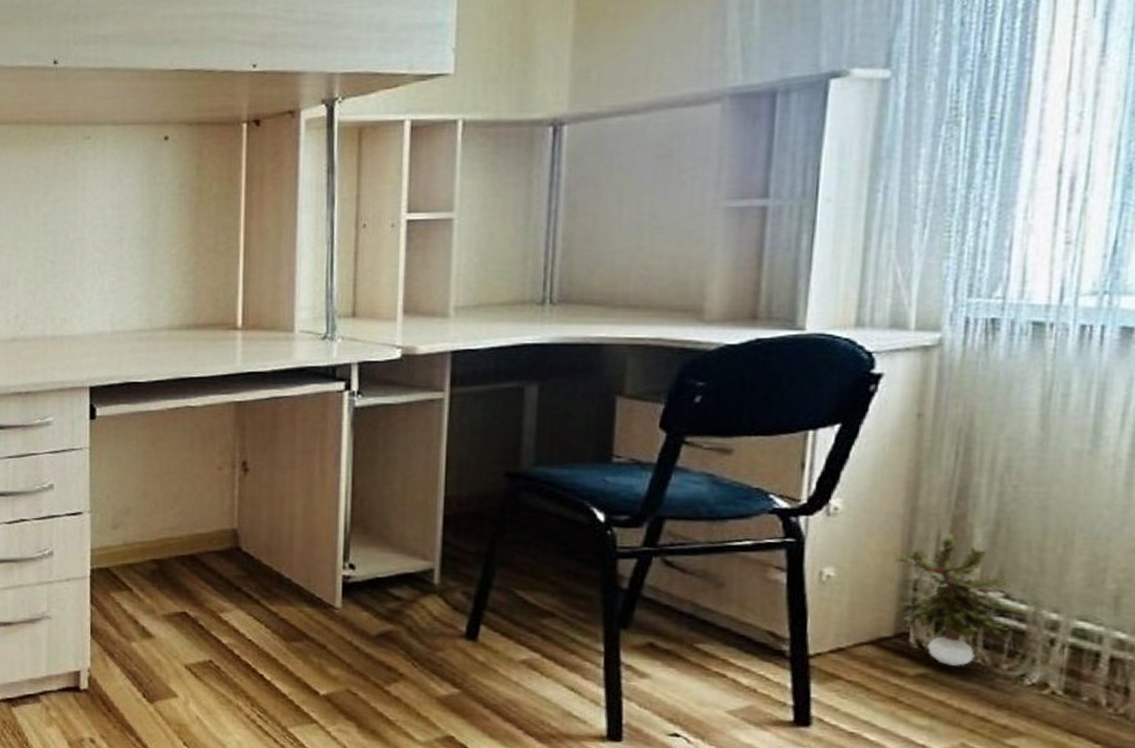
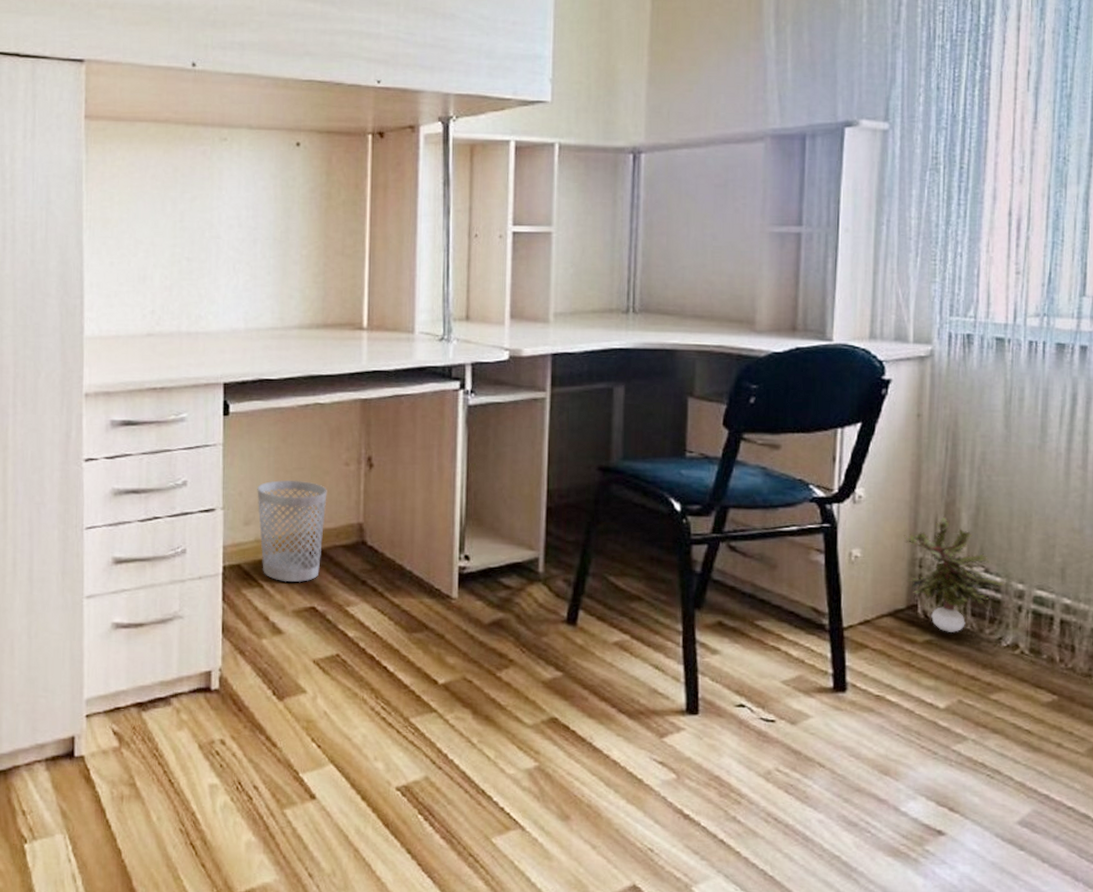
wastebasket: none [125,484,199,587] -> present [257,480,327,582]

